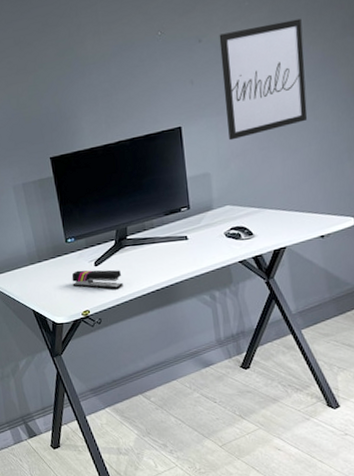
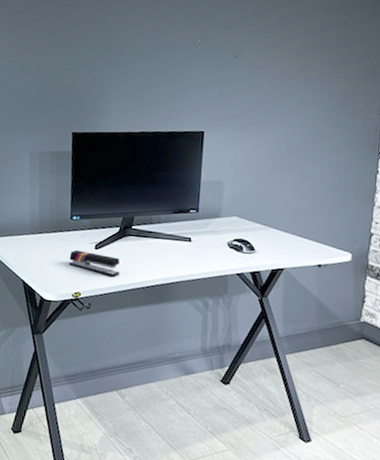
wall art: present [219,18,308,141] -> none [247,54,331,155]

